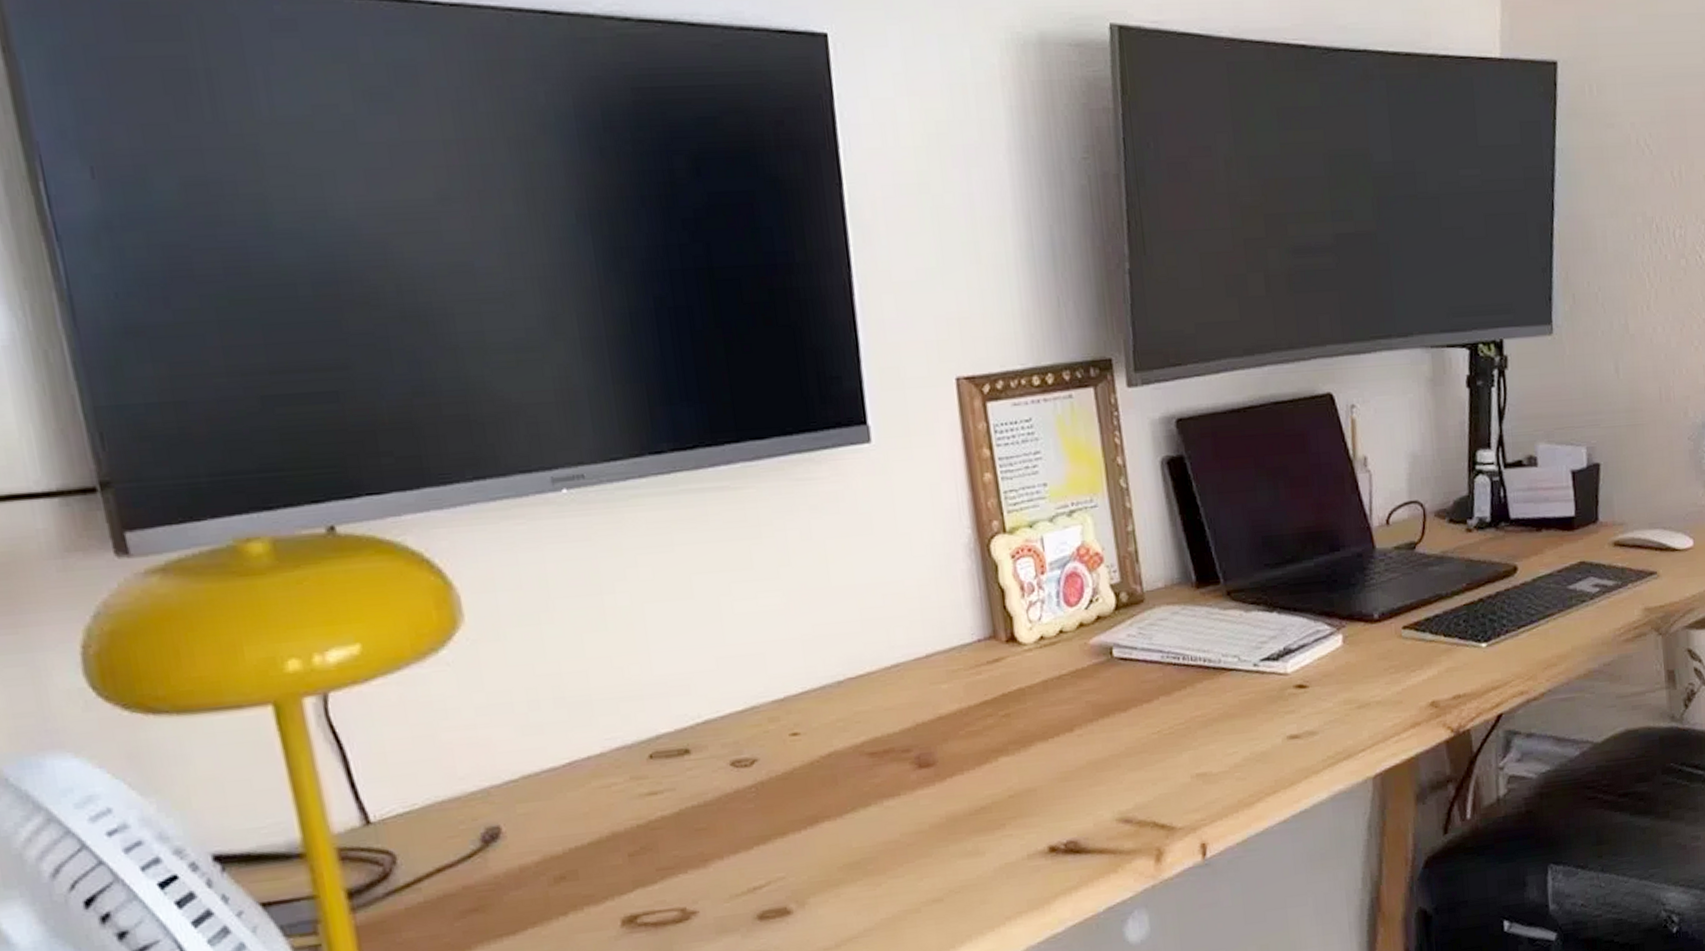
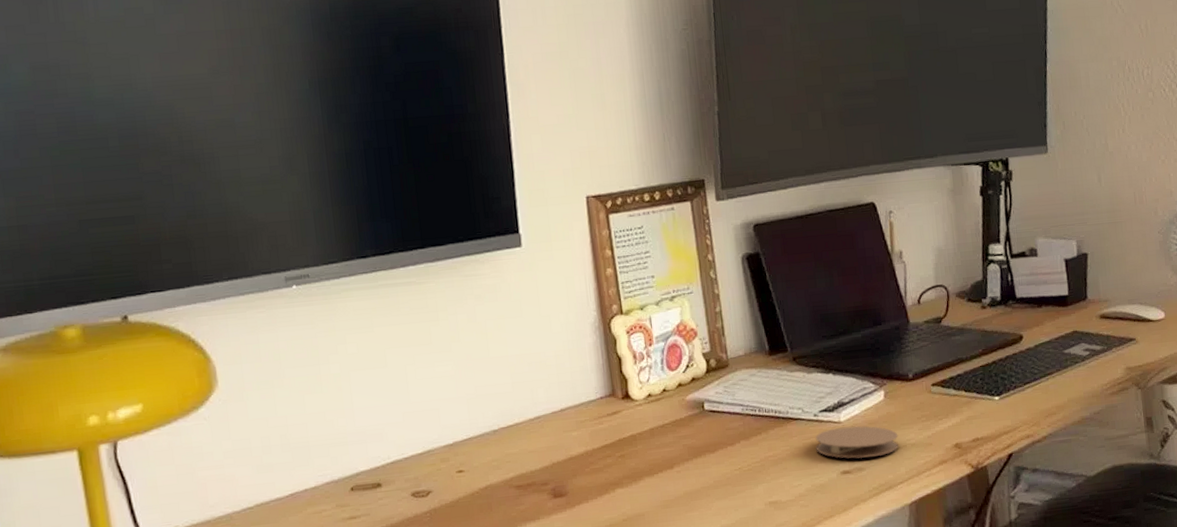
coaster: none [1256,678,1360,720] -> present [816,426,898,459]

